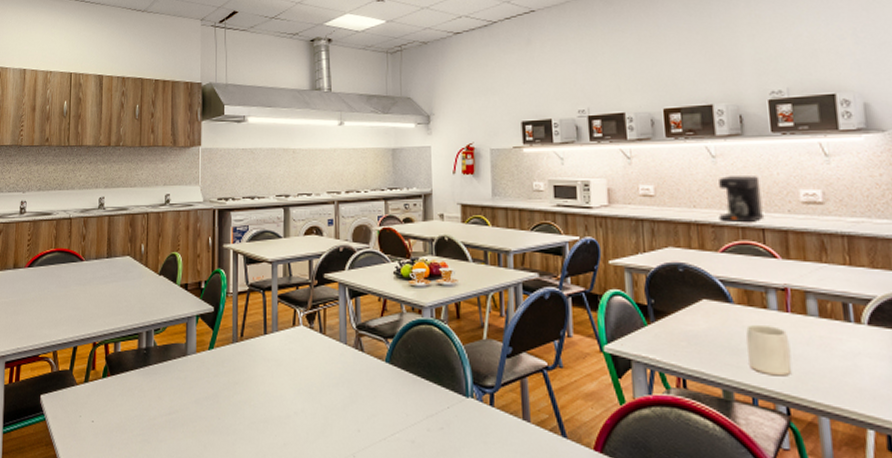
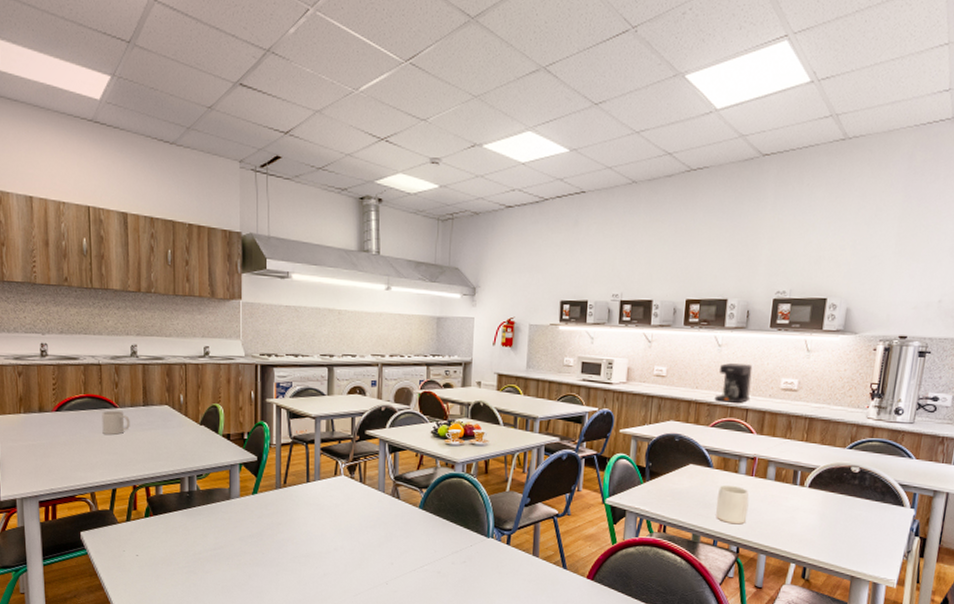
mug: none [68,264,94,290] -> present [102,410,130,436]

